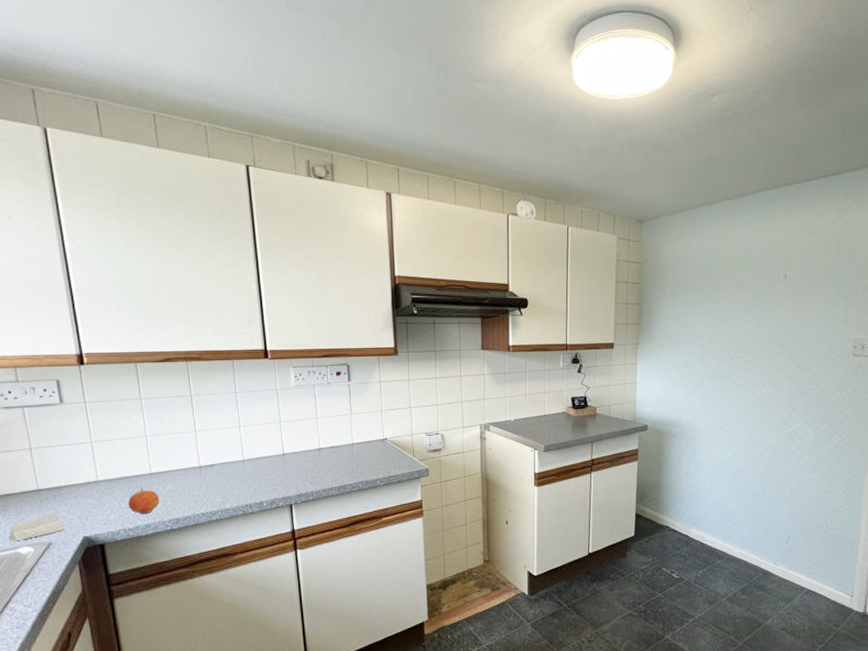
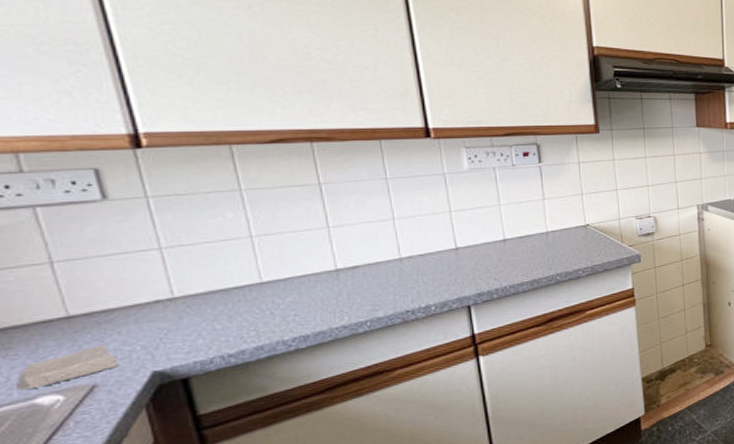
fruit: present [128,487,160,514] -> none [226,301,277,335]

